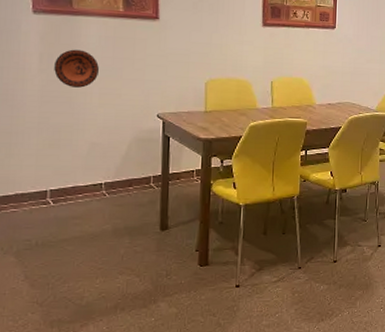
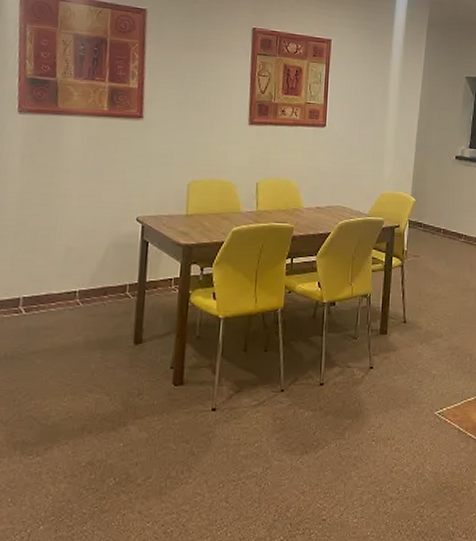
decorative plate: present [54,49,99,88] -> none [35,149,80,189]

